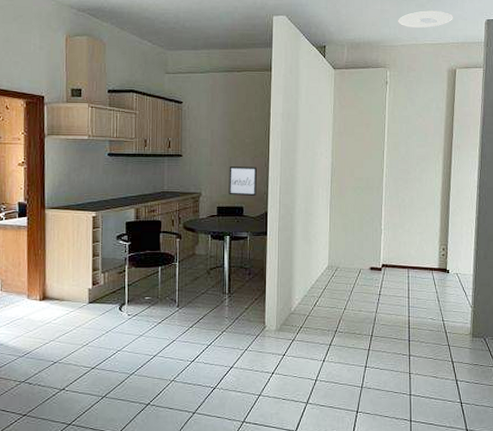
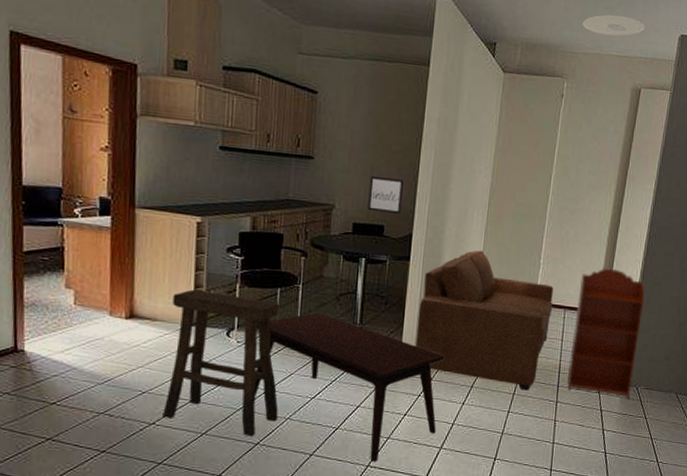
stool: none [70,272,164,398] -> present [162,289,280,436]
coffee table: none [143,285,304,419] -> present [255,312,445,463]
sofa: none [277,221,397,346] -> present [415,250,554,391]
bookcase: none [416,229,482,350] -> present [567,268,645,399]

